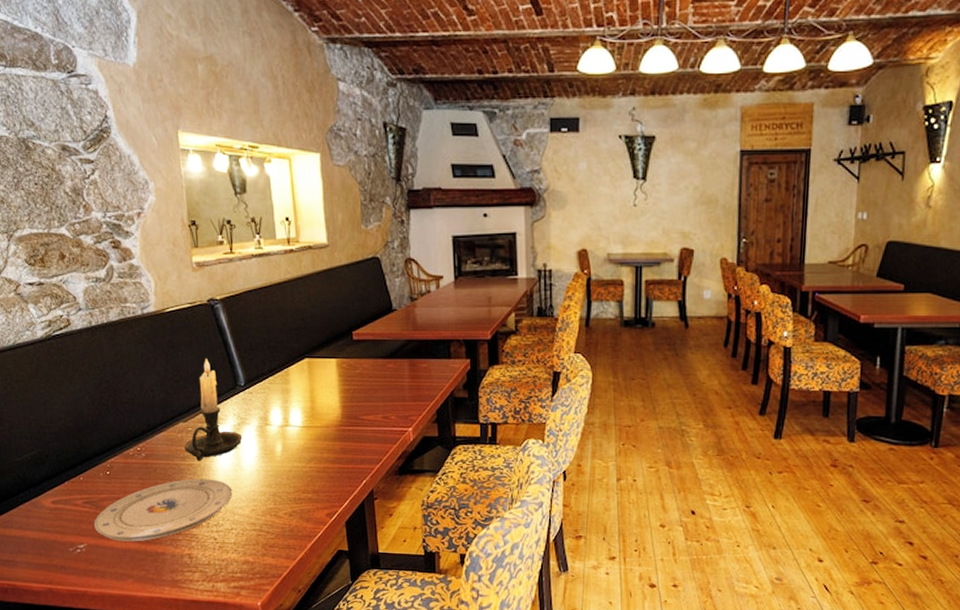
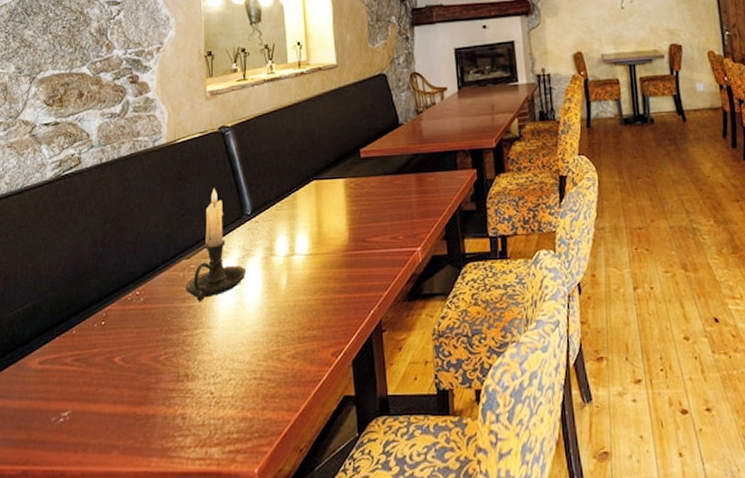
plate: present [94,478,233,542] -> none [82,321,233,405]

